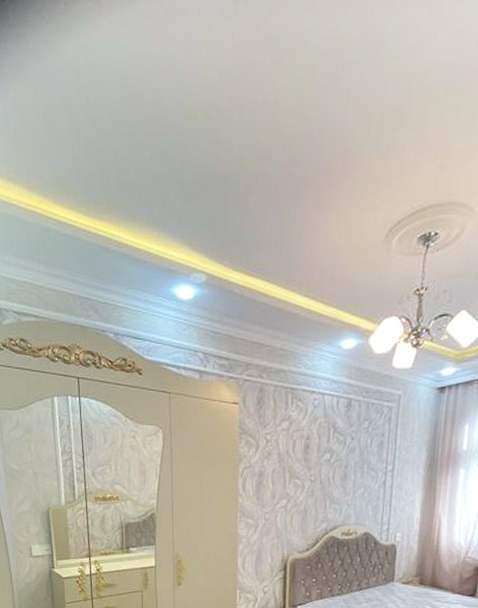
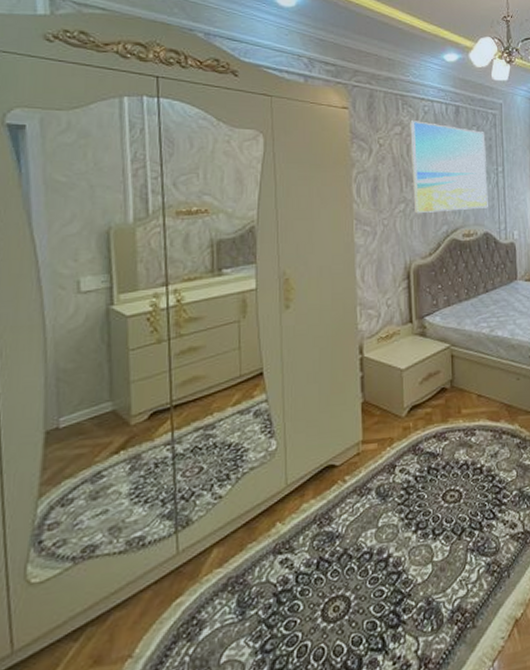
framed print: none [295,415,377,510] -> present [410,120,488,214]

